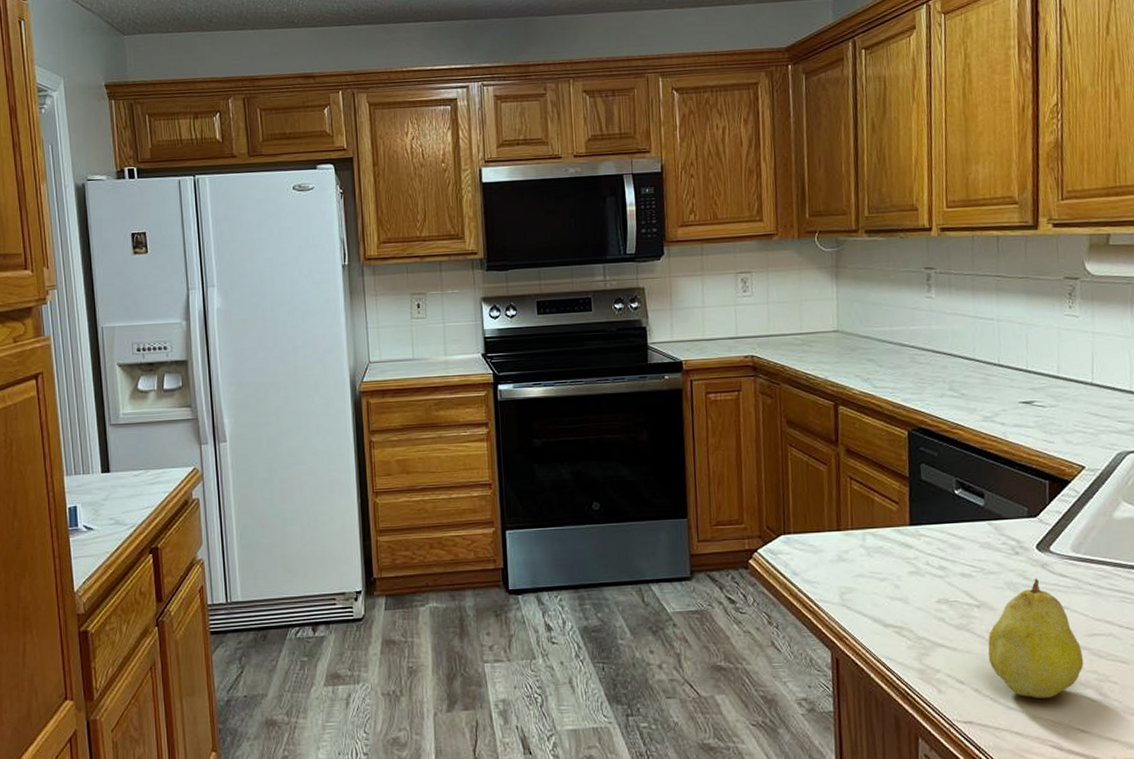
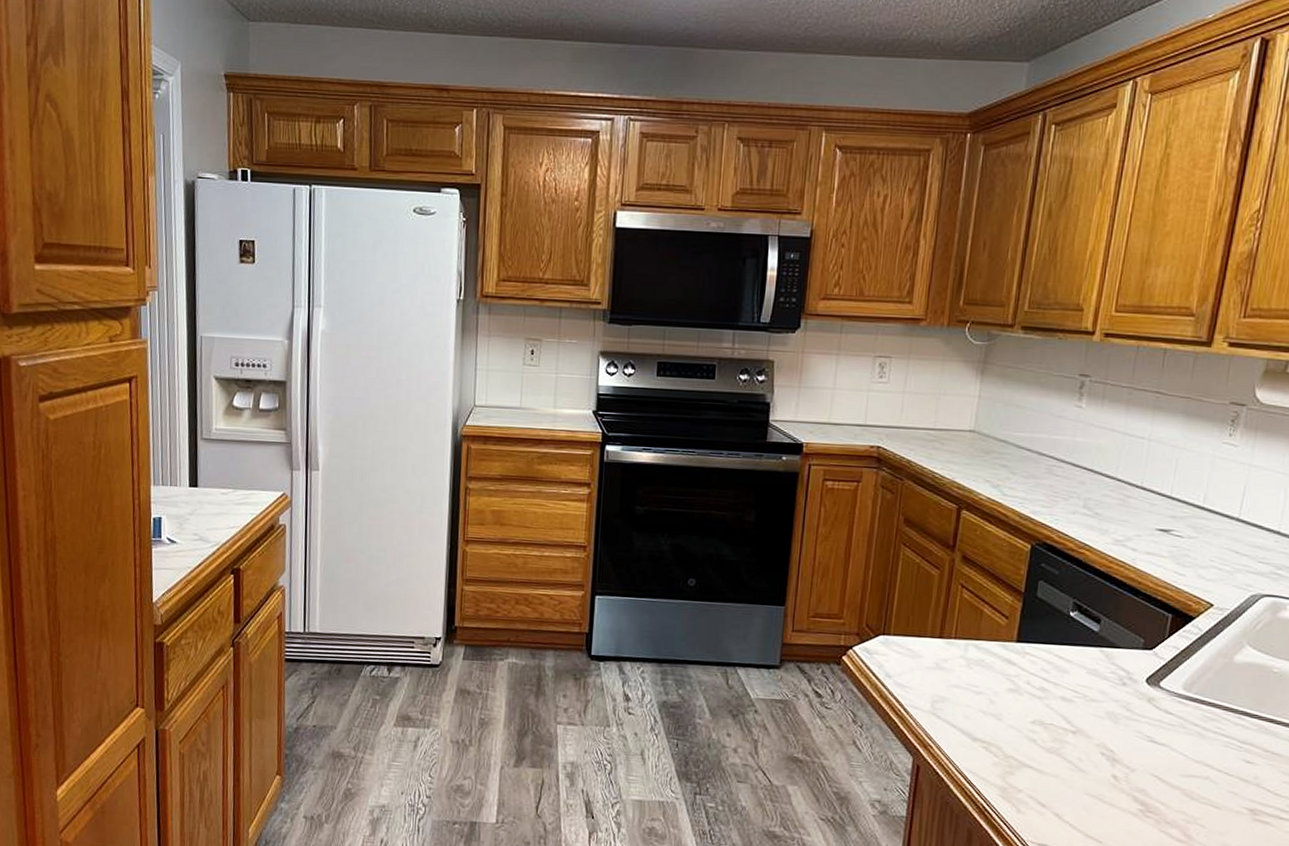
fruit: present [988,578,1084,698] -> none [1075,712,1175,832]

